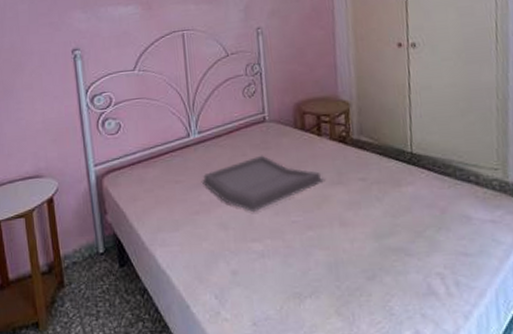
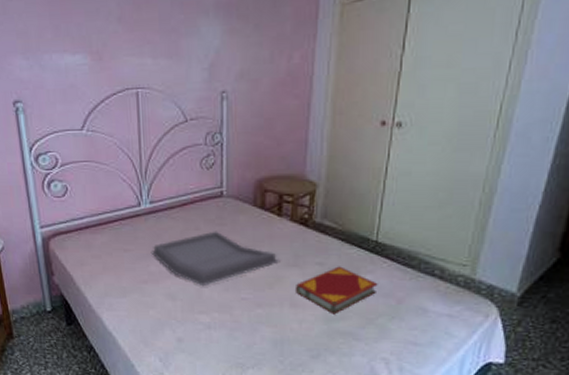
hardback book: none [343,180,420,231] -> present [296,266,378,315]

